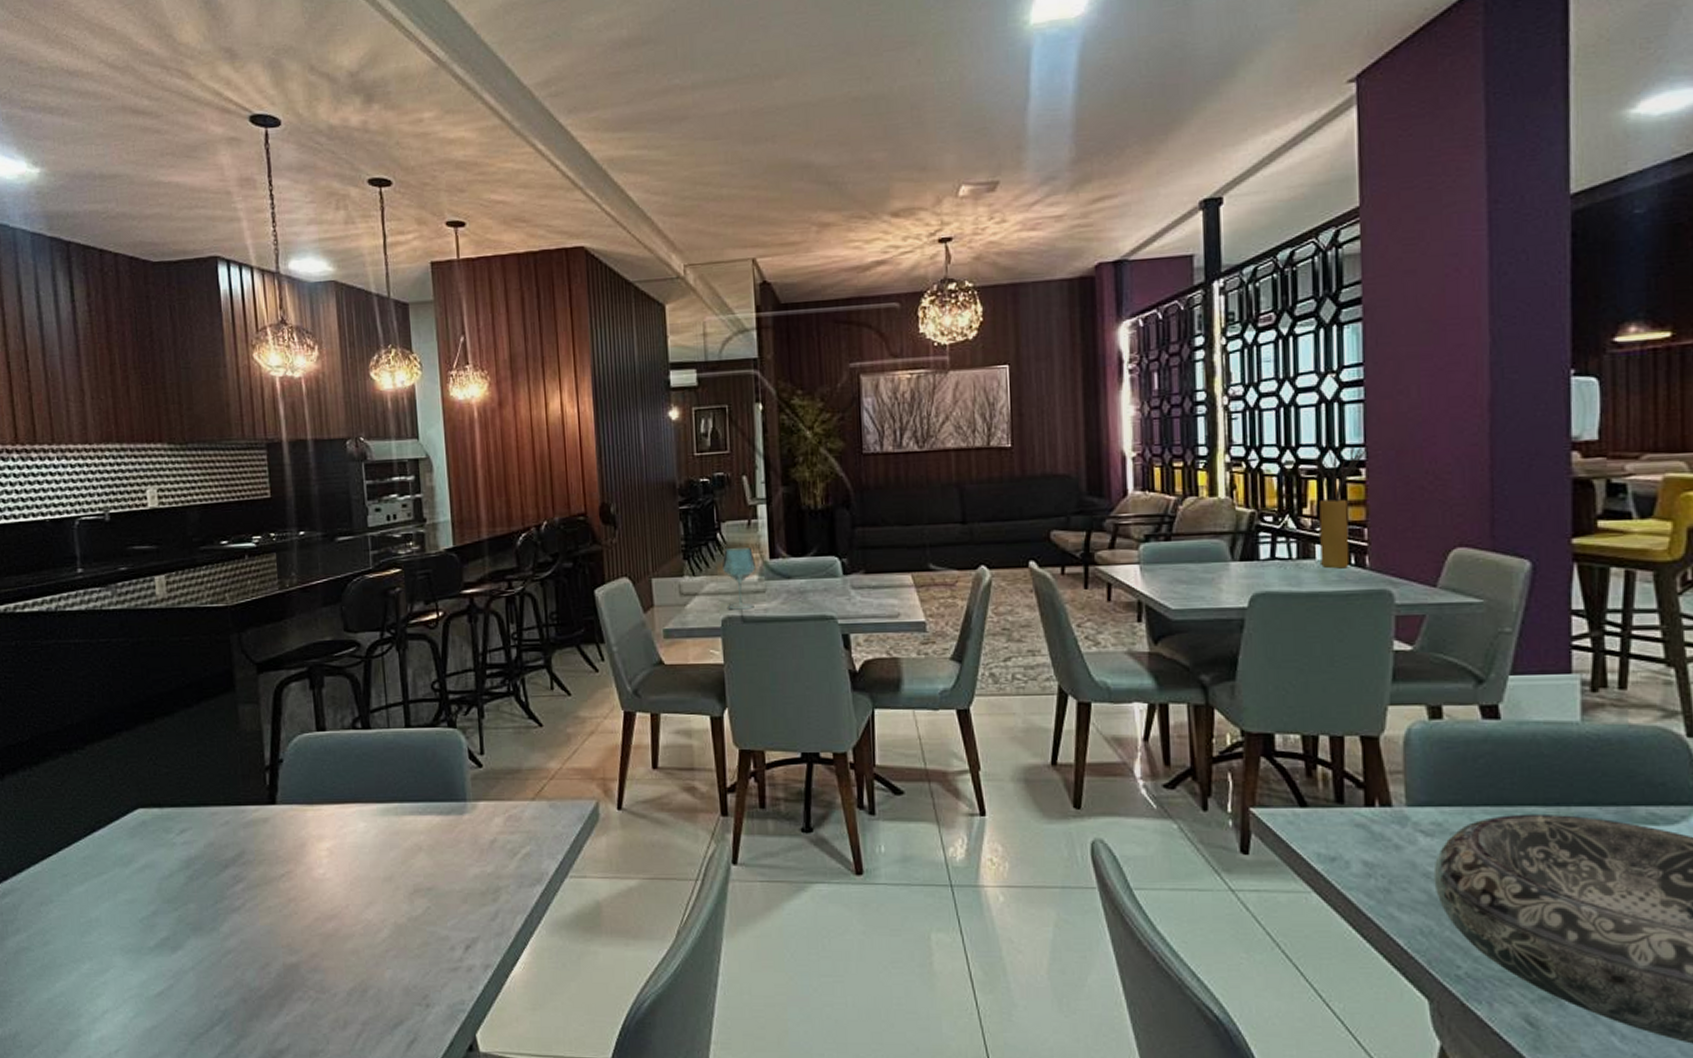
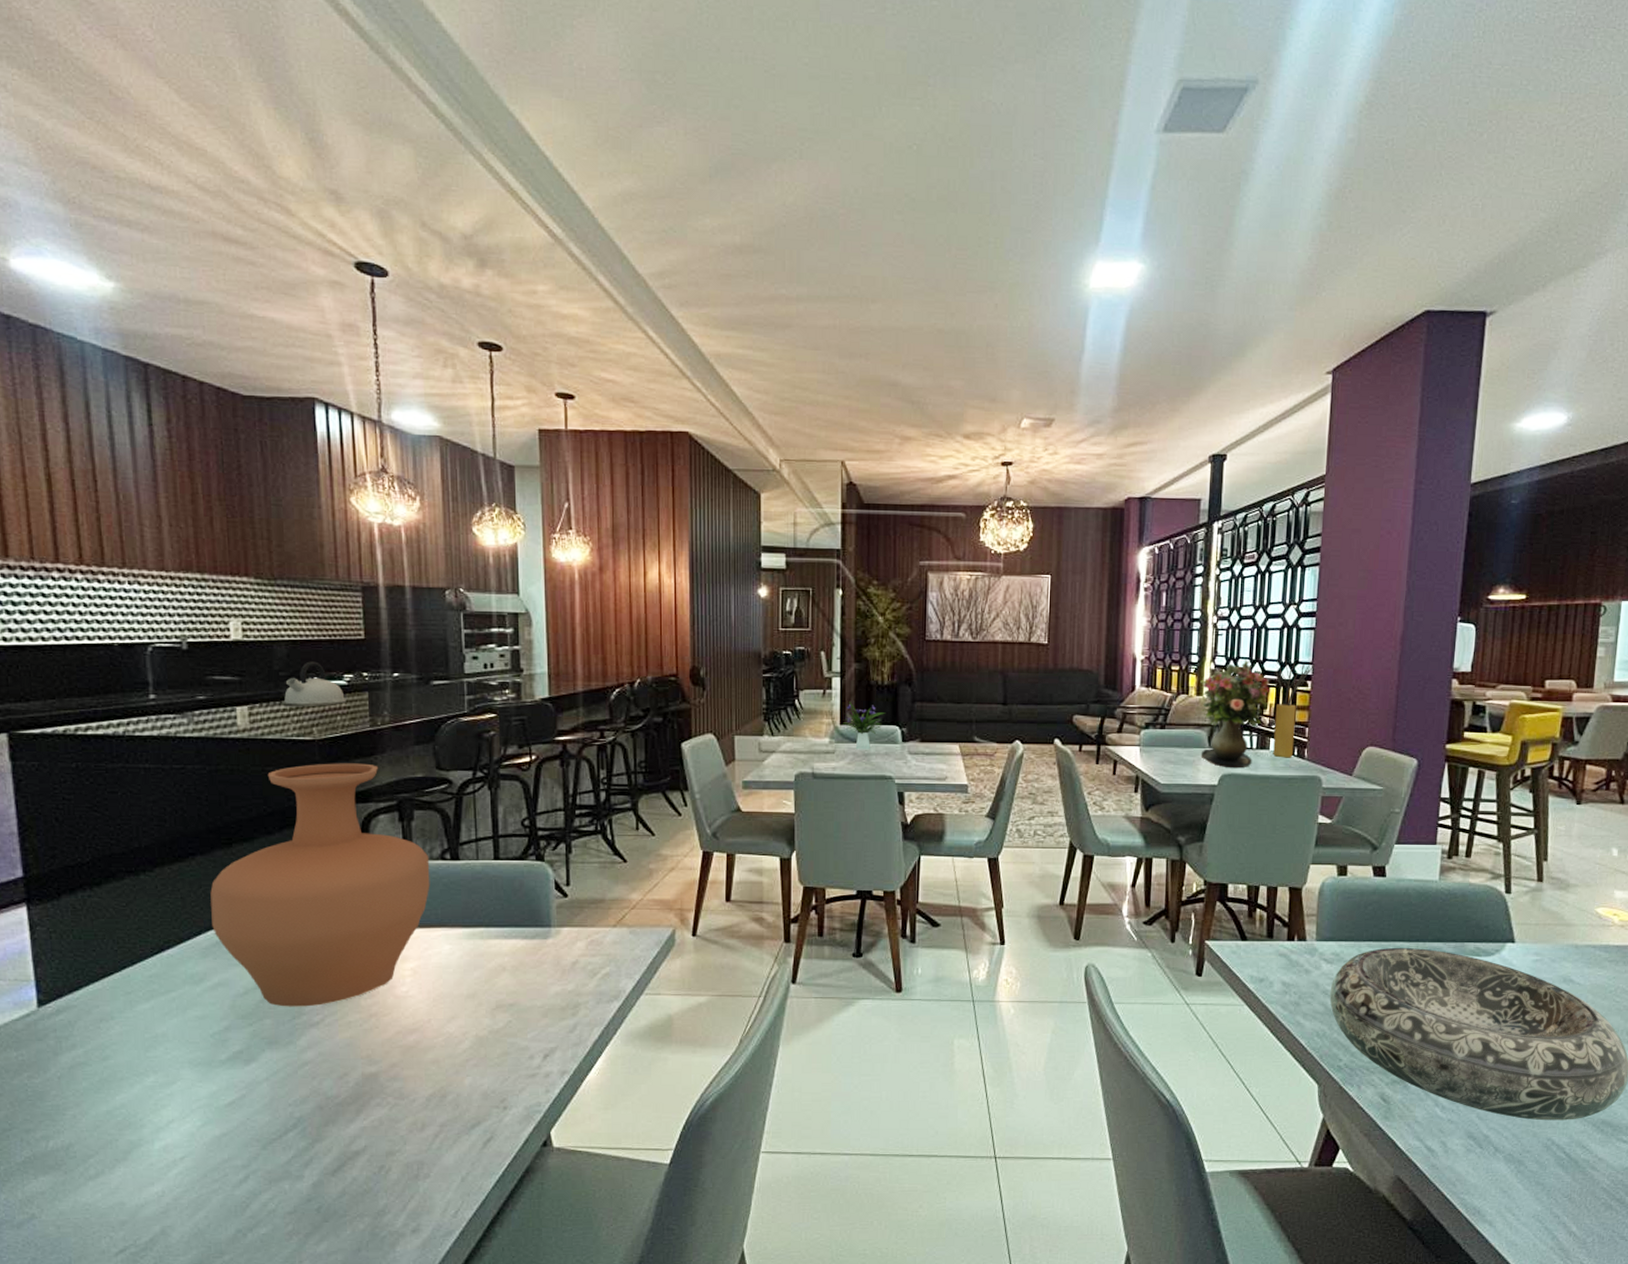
vase: none [136,628,343,891] -> present [210,763,430,1007]
kettle: none [197,524,256,574] -> present [283,661,347,708]
wine glass: present [721,546,757,610] -> none [798,713,828,767]
flower arrangement: none [771,532,822,587] -> present [841,702,886,750]
bouquet: none [1213,447,1308,585] -> present [1200,660,1270,768]

